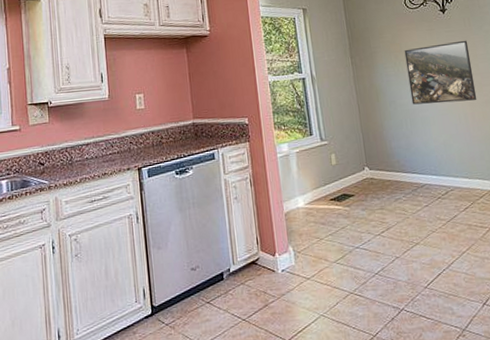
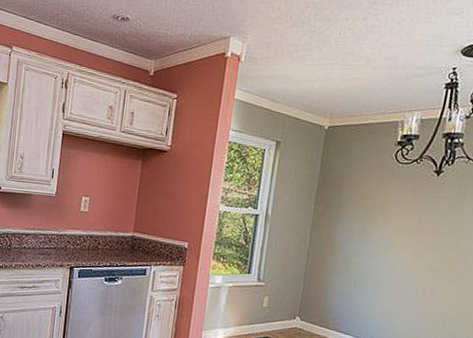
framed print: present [404,40,477,105] -> none [368,206,456,276]

